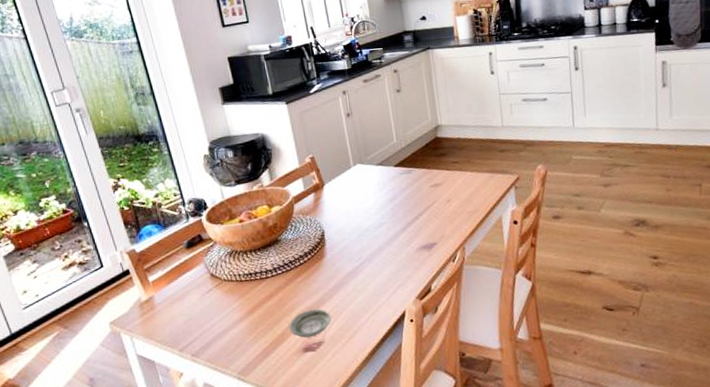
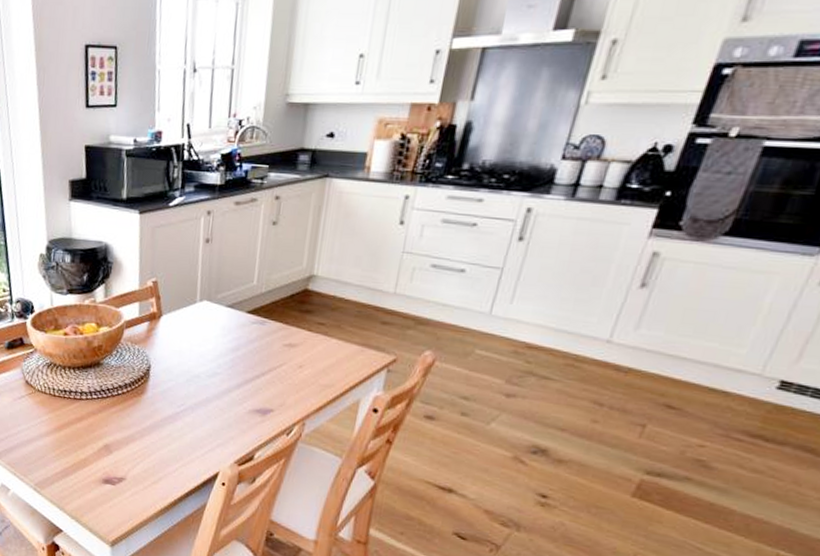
saucer: present [289,308,331,338] -> none [93,442,138,471]

